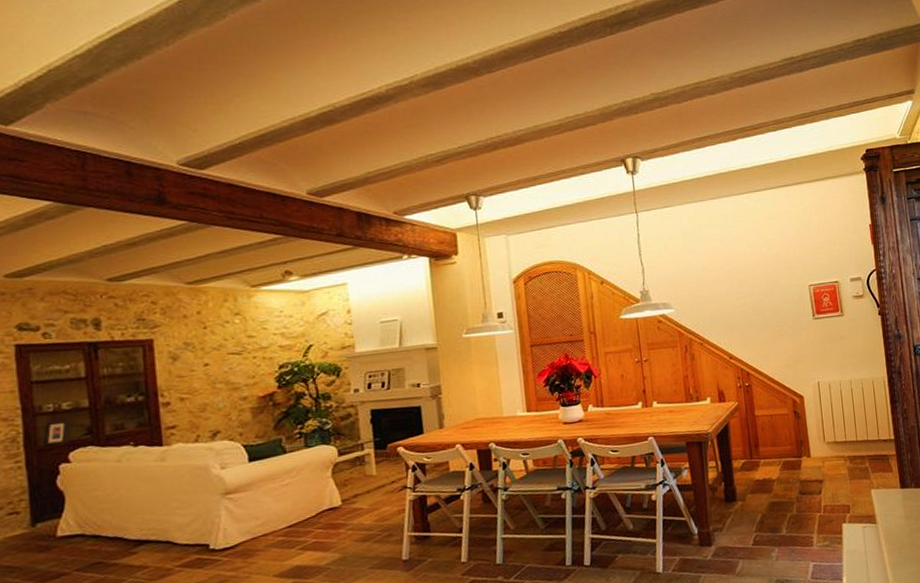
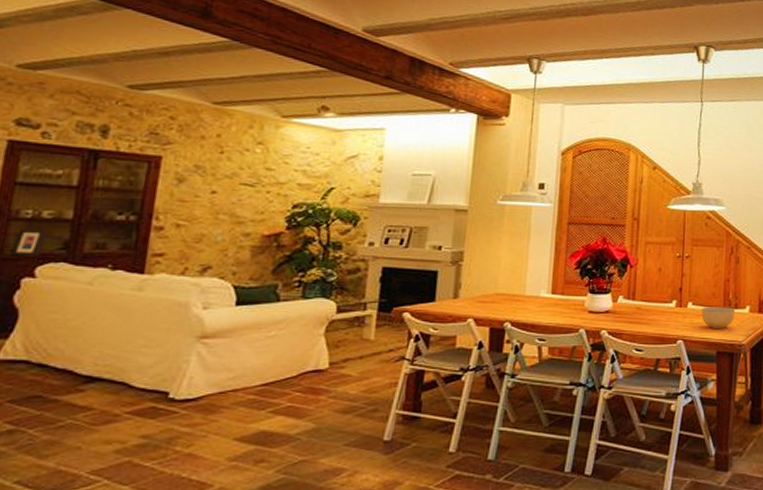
bowl: none [665,401,698,423] -> present [701,307,735,330]

